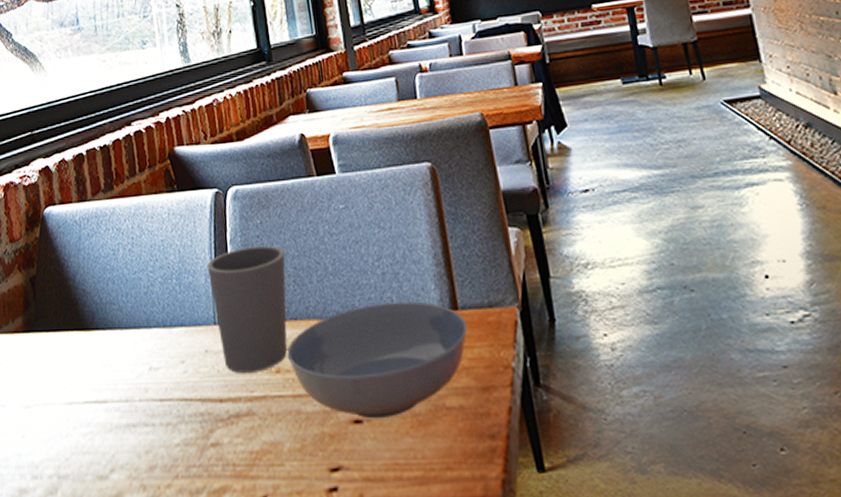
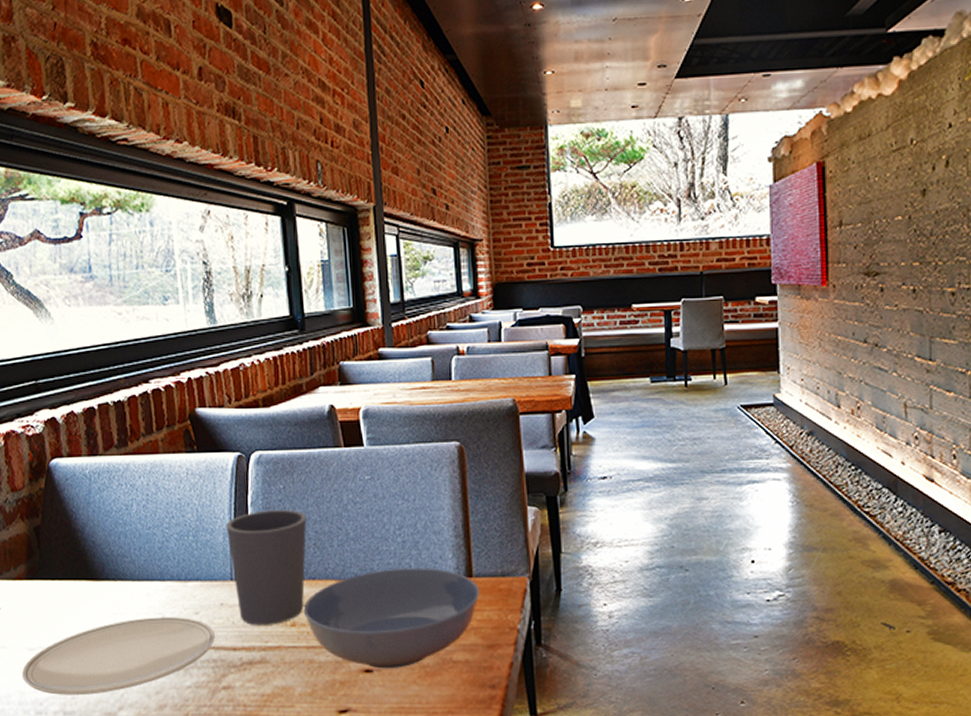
plate: none [18,367,201,457] -> present [21,617,215,696]

